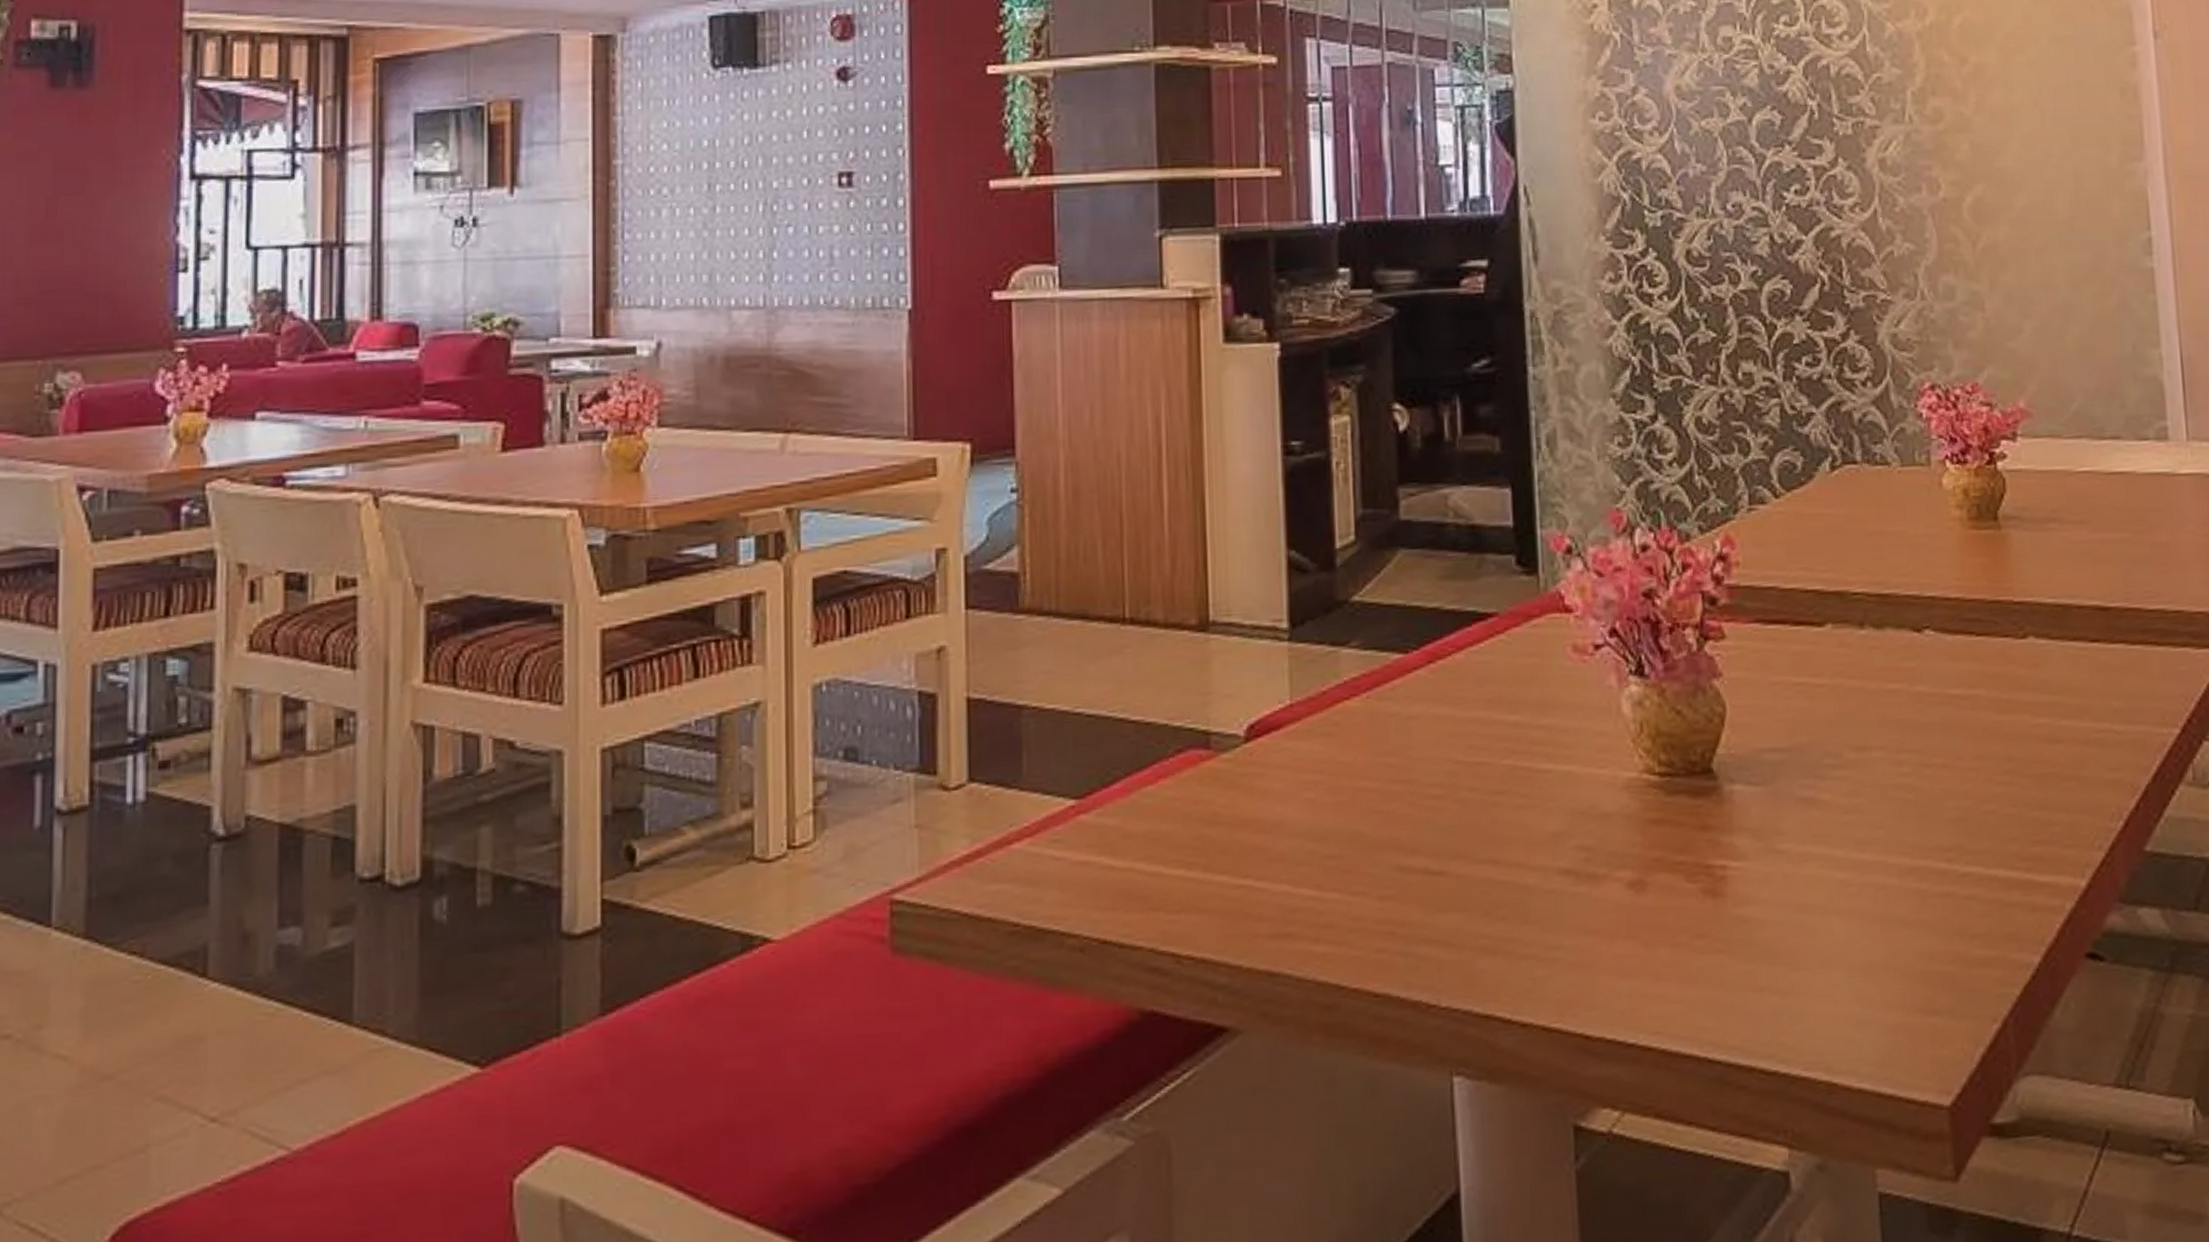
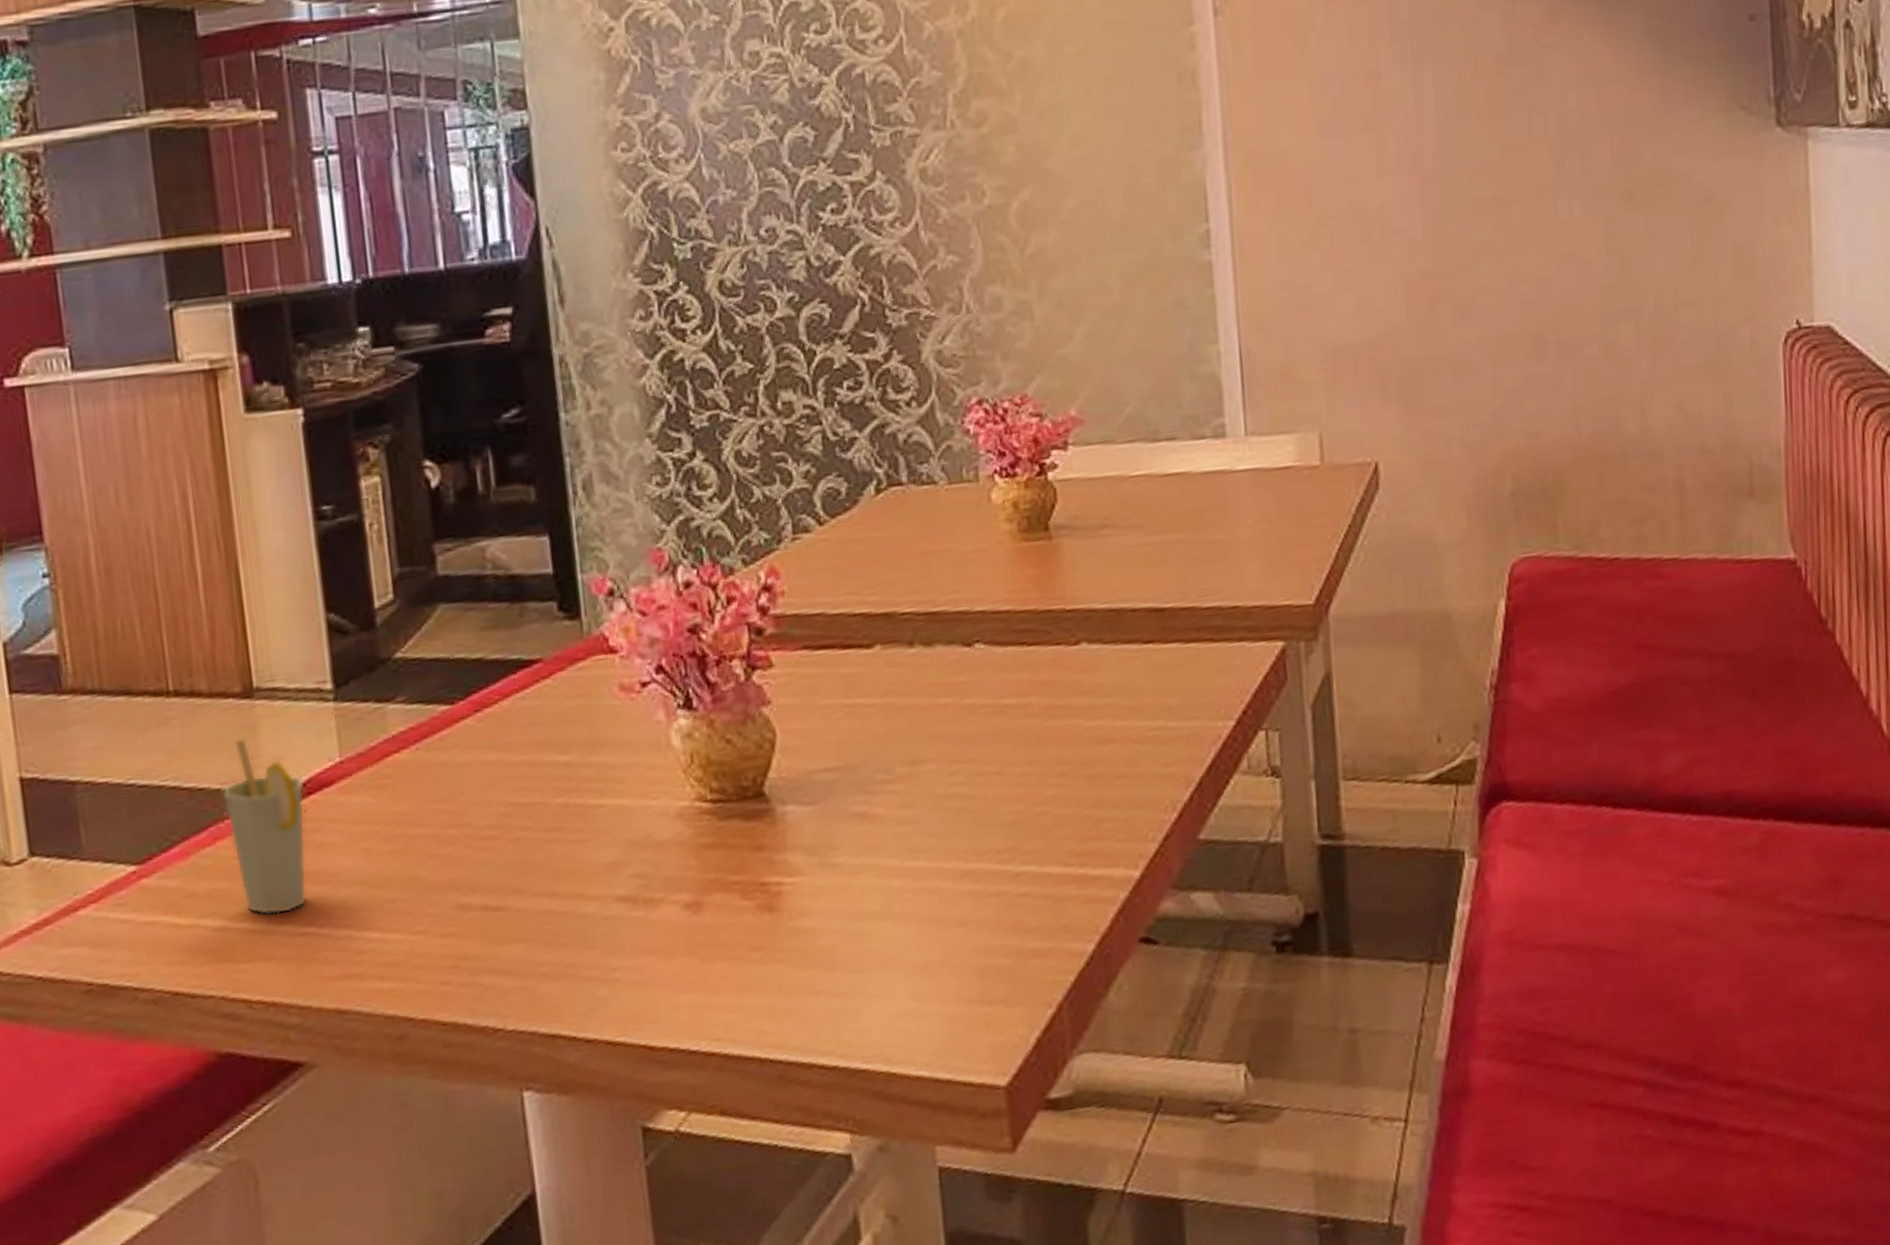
cup: none [1169,673,1252,863] -> present [222,738,307,915]

